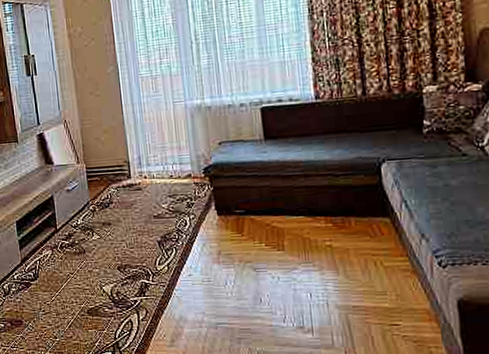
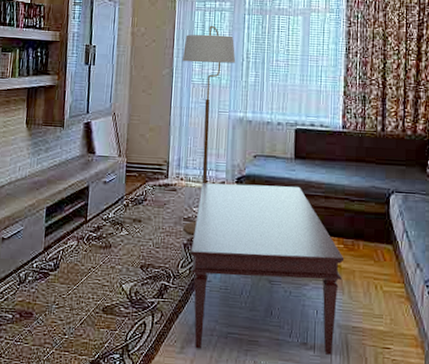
floor lamp: none [125,12,184,232] -> present [182,26,236,235]
coffee table: none [165,169,335,341] -> present [190,183,345,355]

